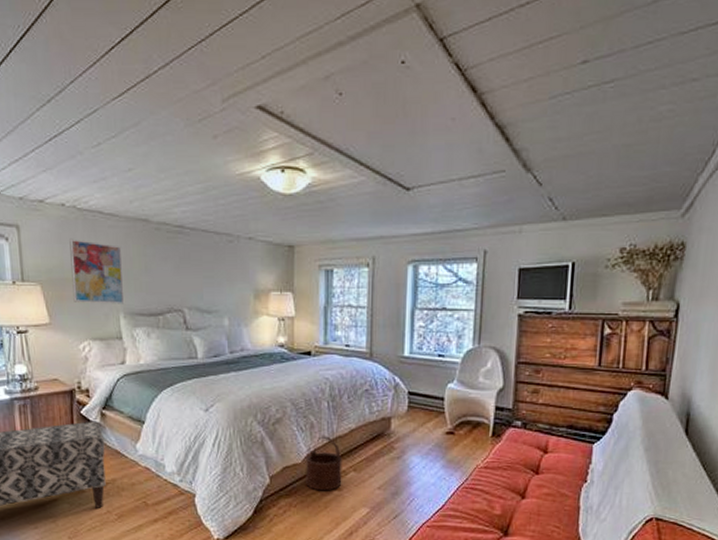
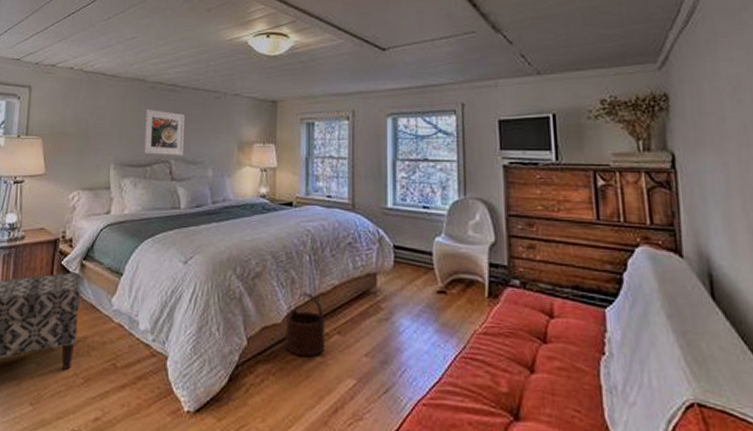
wall art: present [69,238,125,304] -> none [69,97,119,156]
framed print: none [151,252,196,305] -> present [143,108,184,156]

